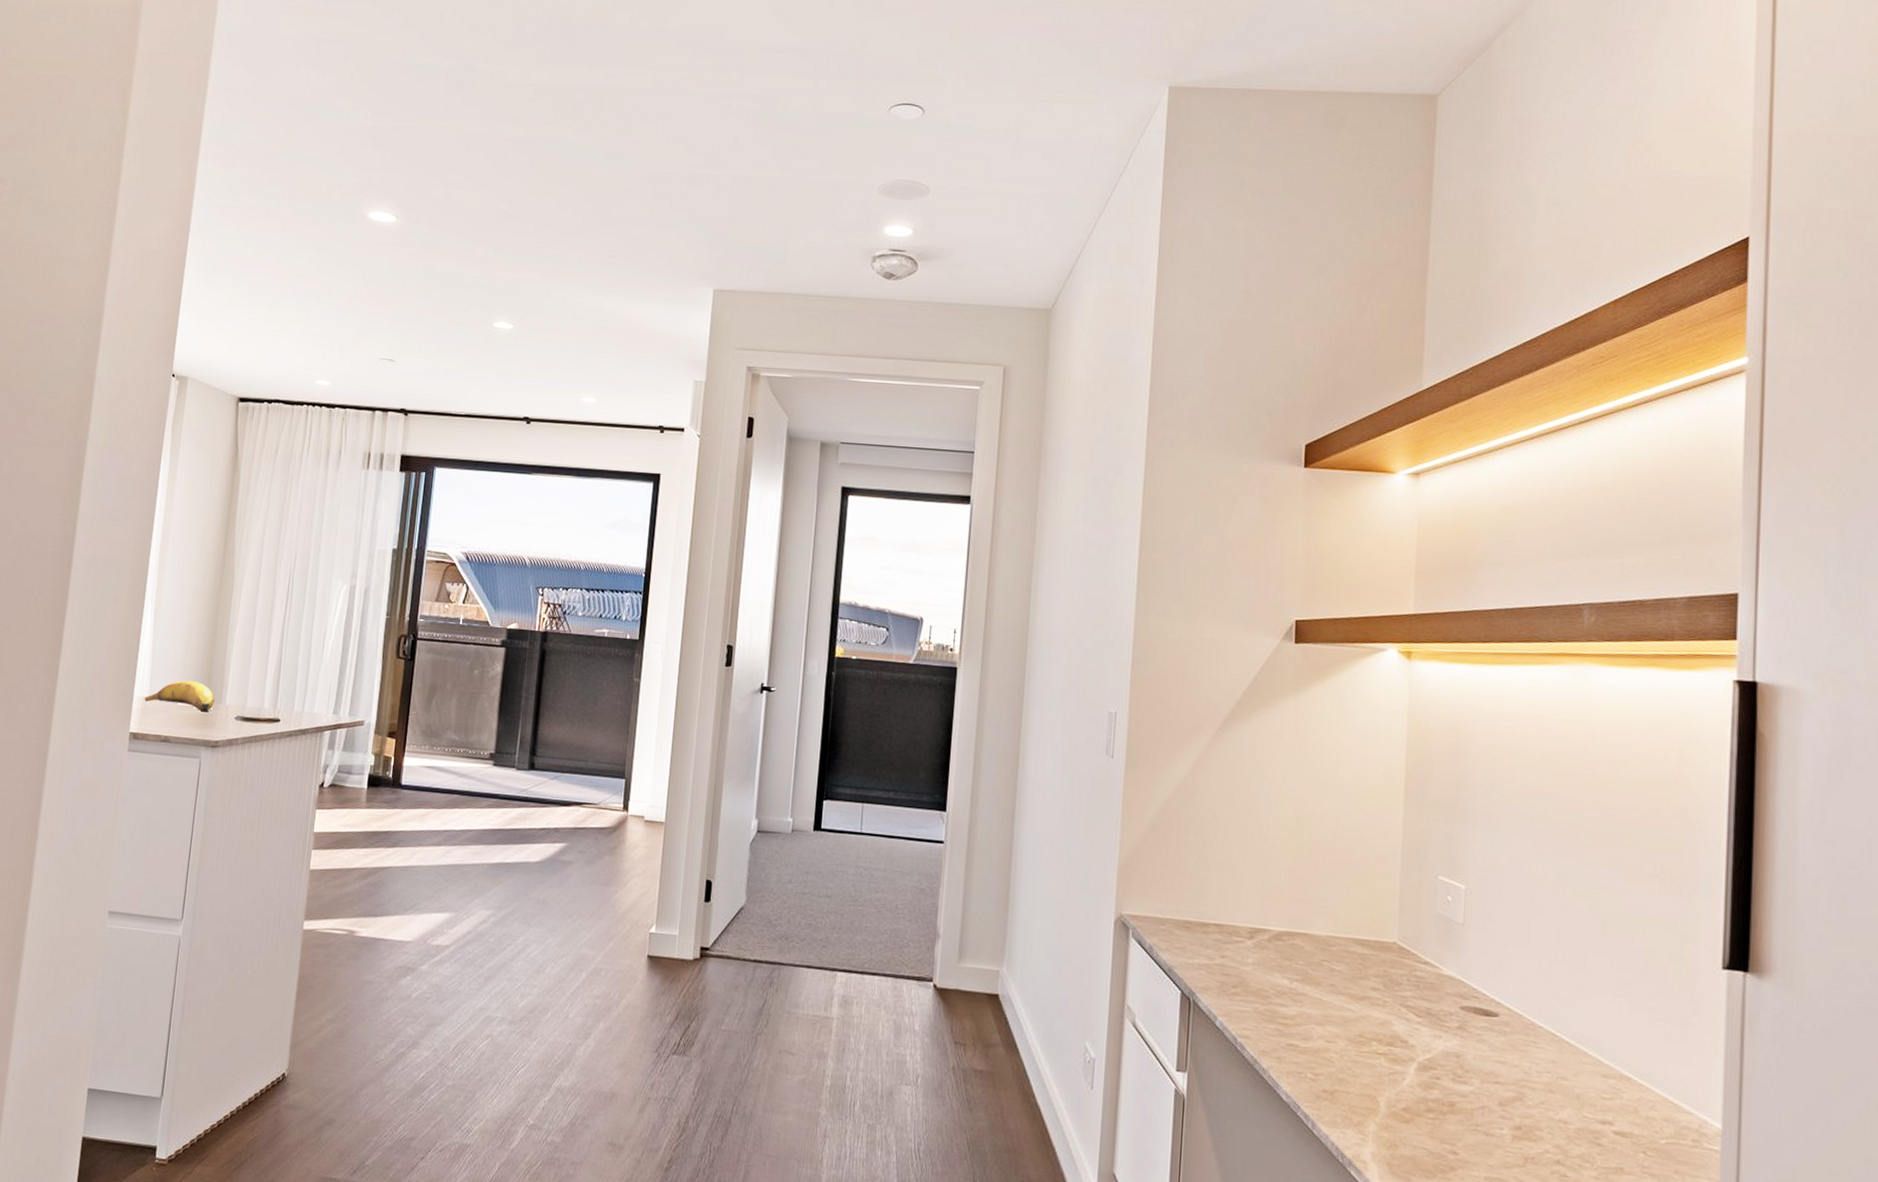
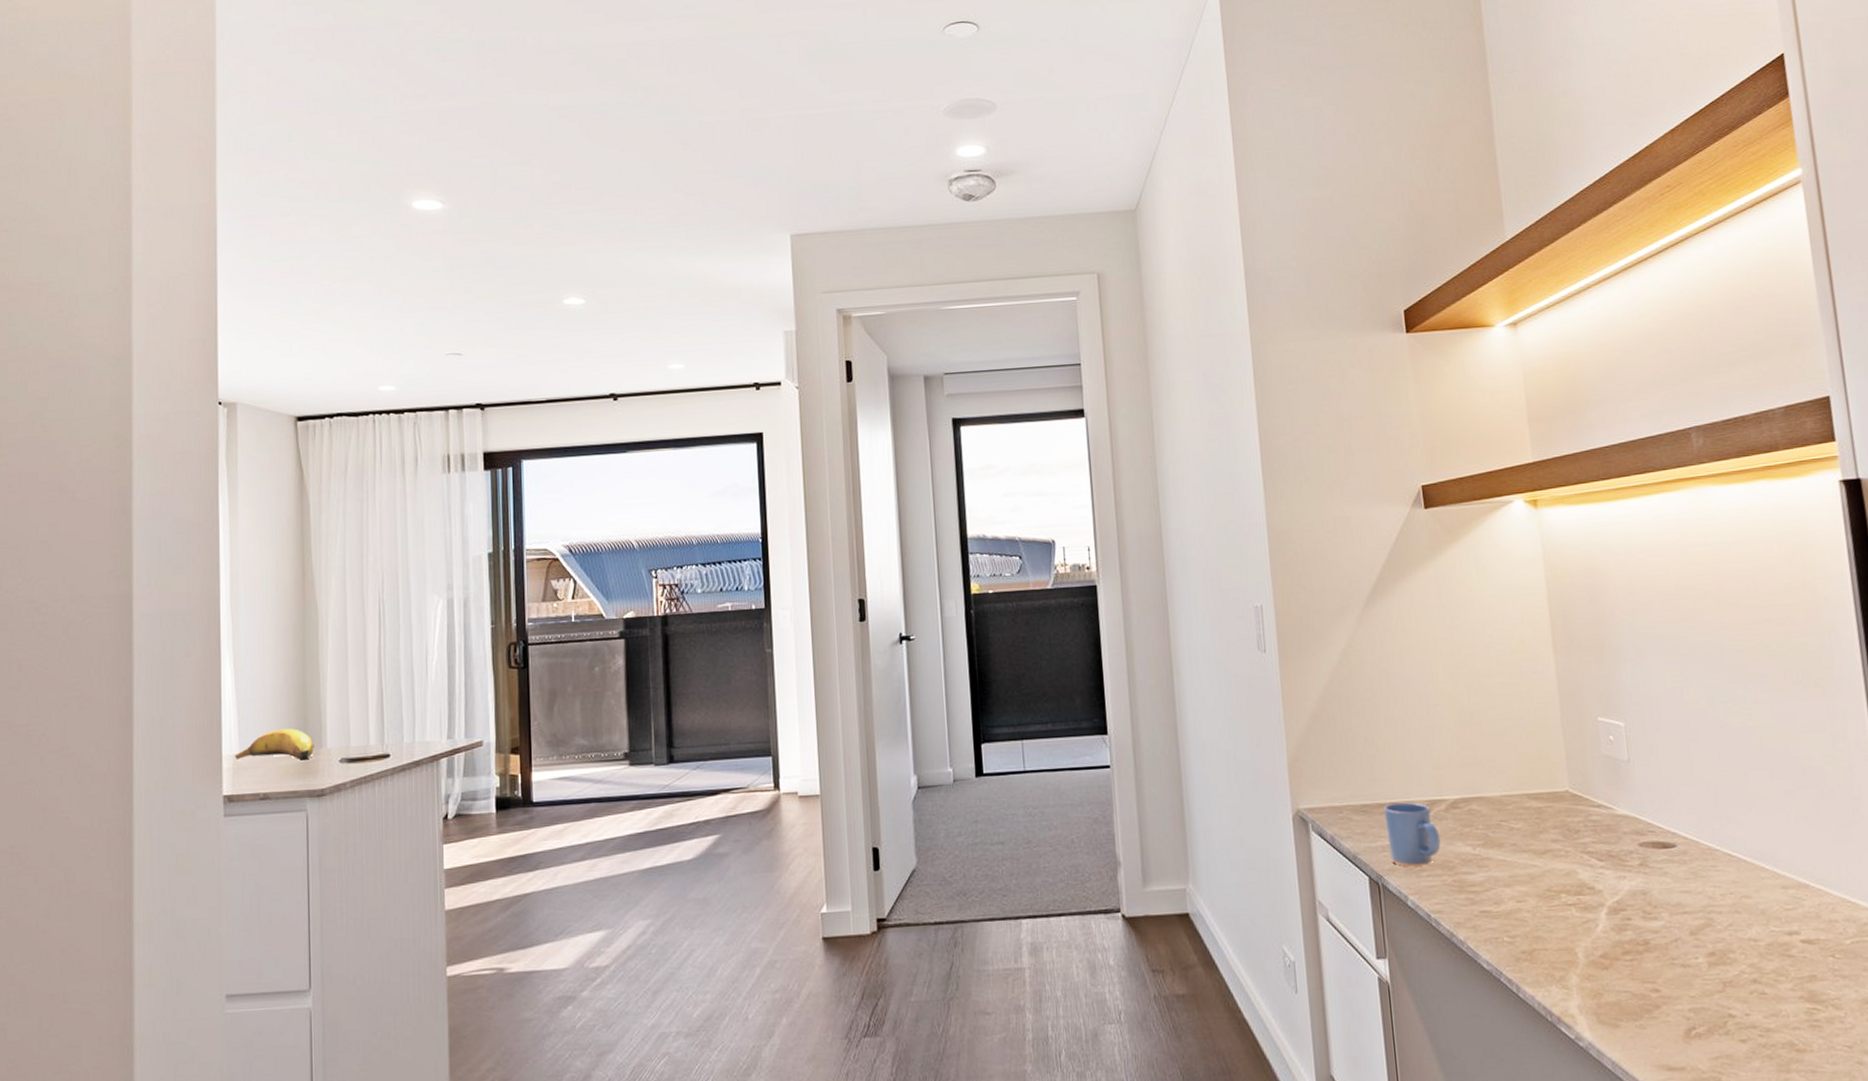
mug: none [1205,924,1259,991] -> present [1383,802,1441,867]

